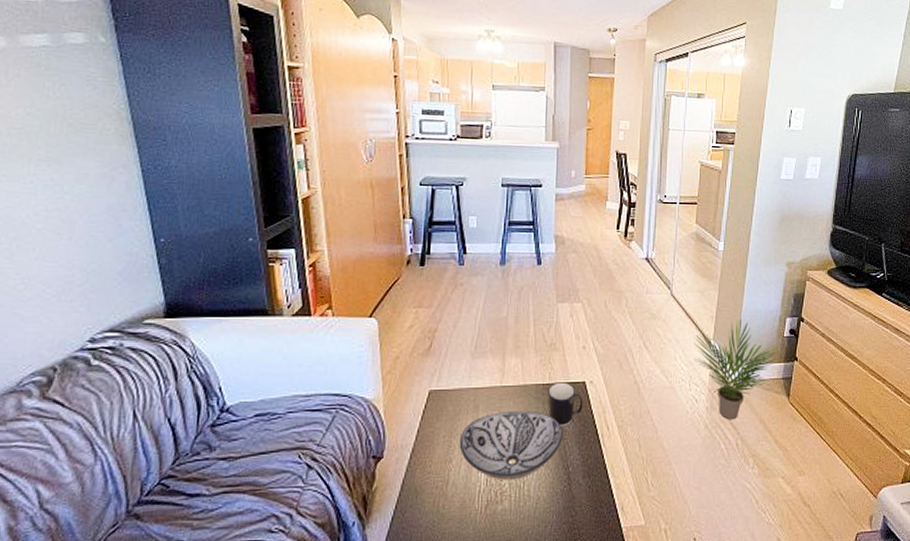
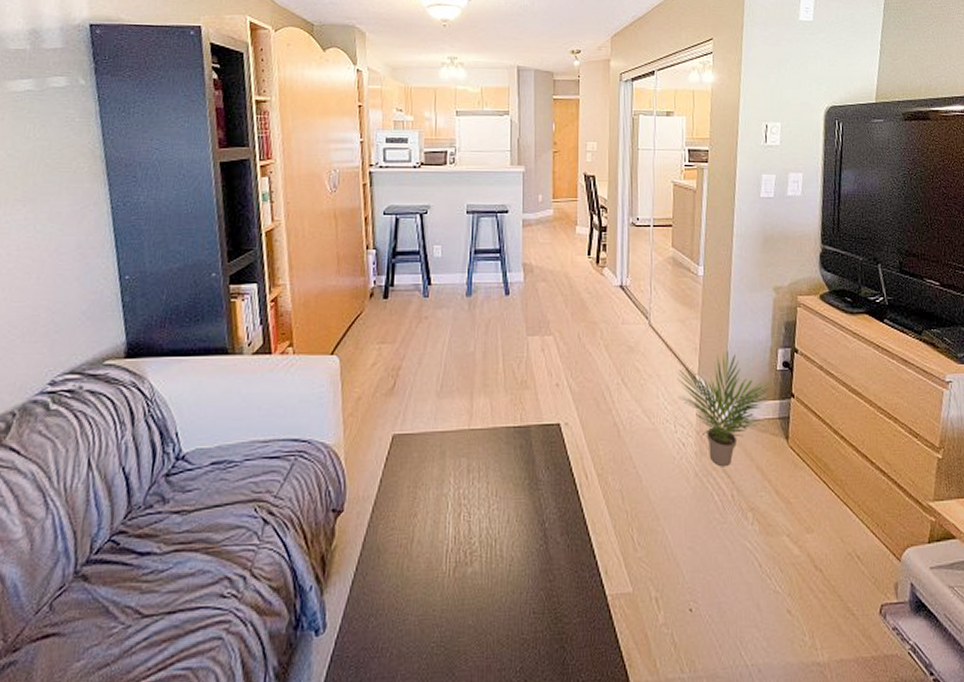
decorative bowl: present [459,410,562,480] -> none [425,456,537,538]
mug: present [548,382,583,427] -> none [520,424,558,476]

